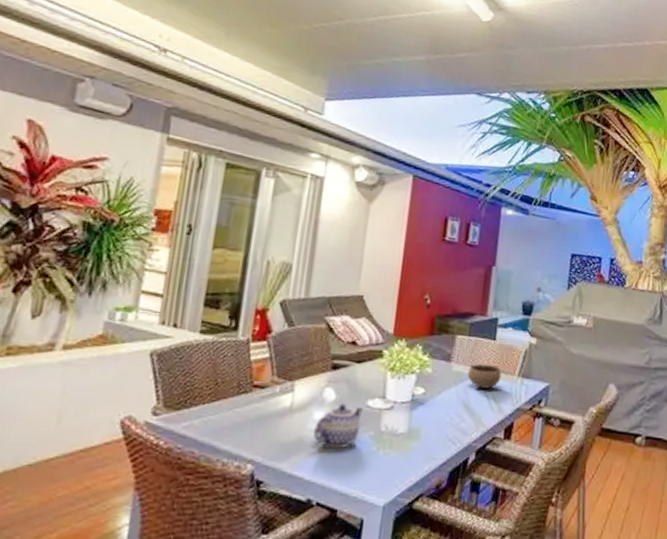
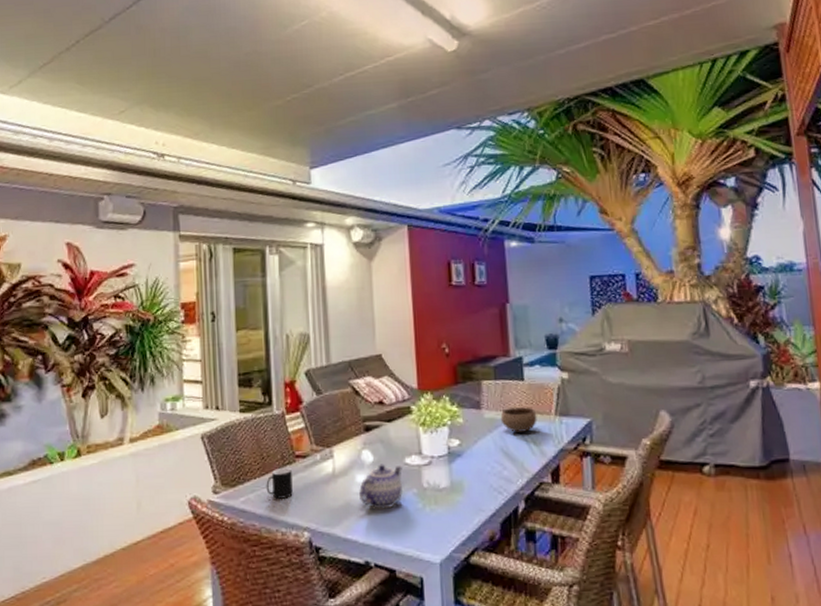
cup: none [214,395,247,428] -> present [266,467,293,499]

